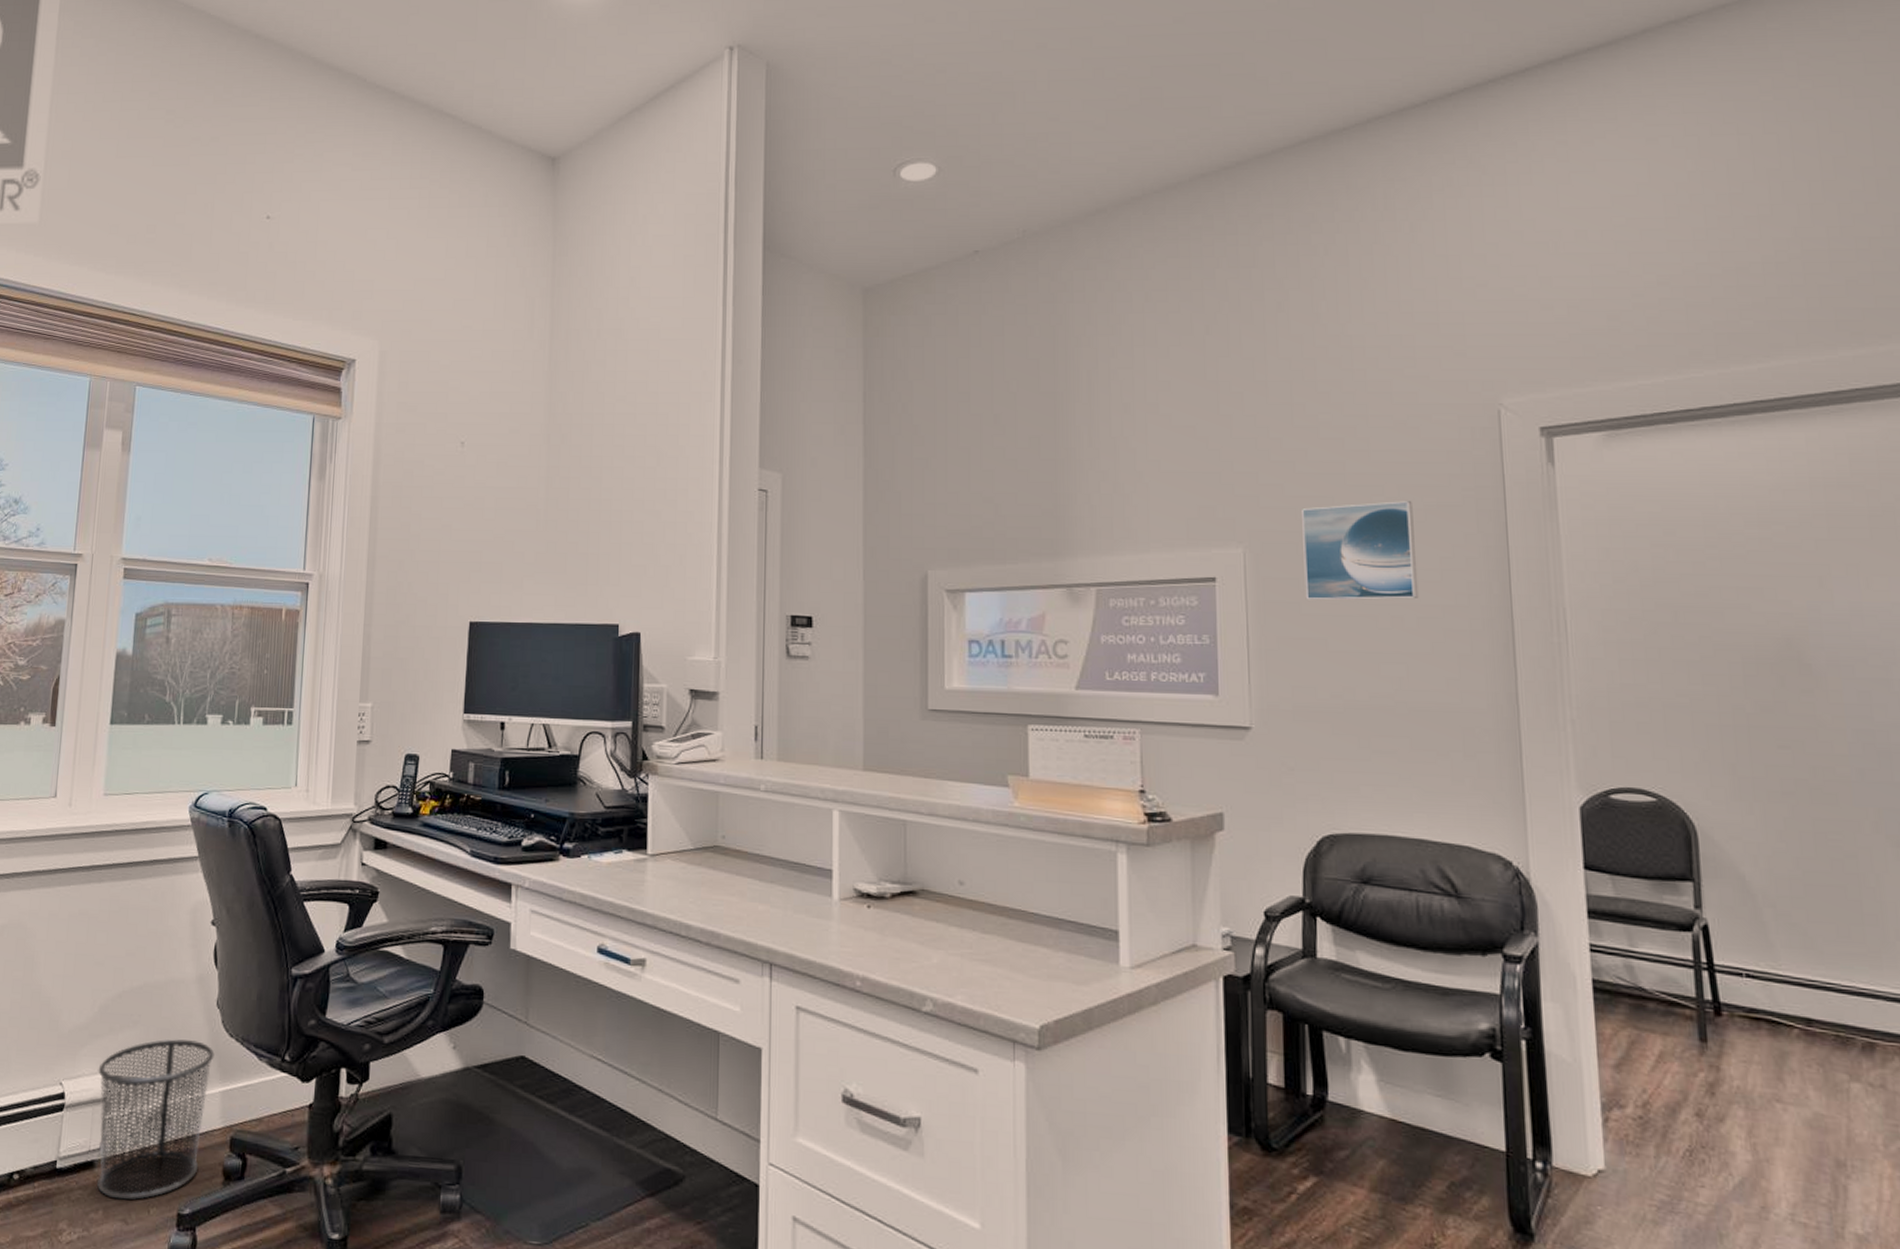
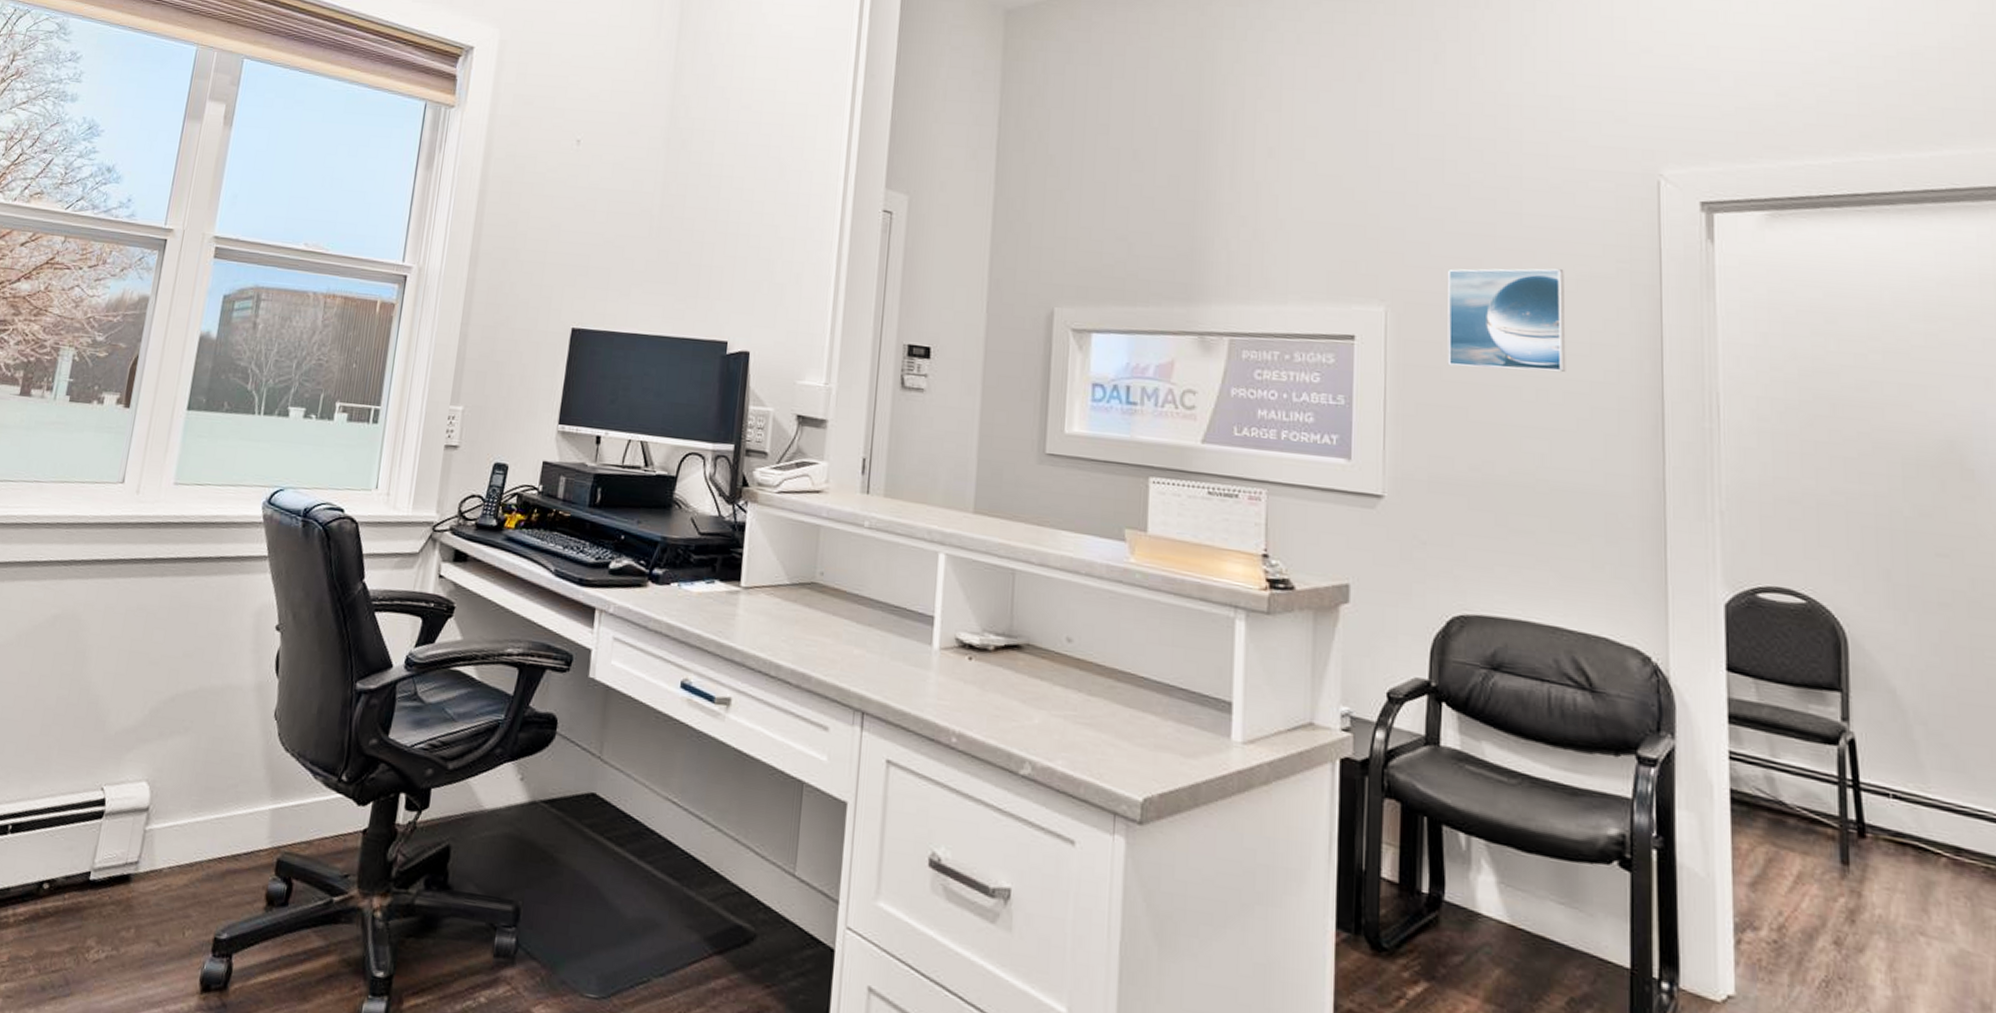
waste bin: present [97,1039,215,1201] -> none [131,749,268,920]

